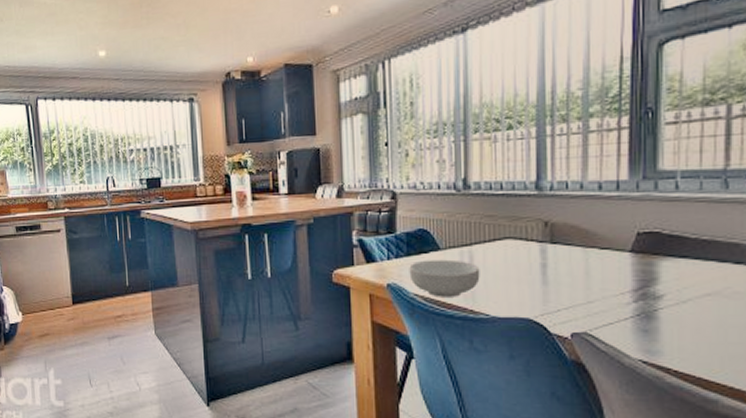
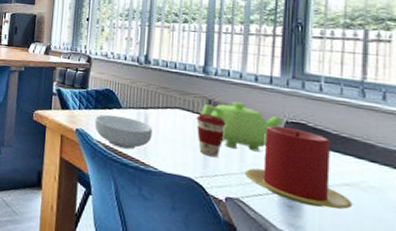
coffee cup: none [531,239,567,290] -> present [196,113,226,158]
teapot: none [536,218,633,275] -> present [201,101,283,152]
candle: none [592,239,715,326] -> present [245,125,353,210]

